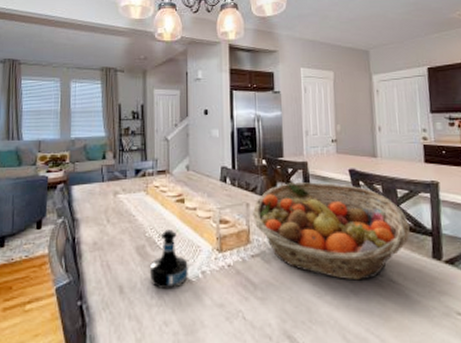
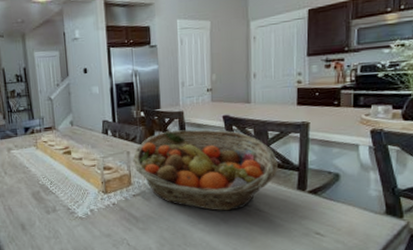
tequila bottle: present [150,230,188,290] -> none [46,177,79,226]

